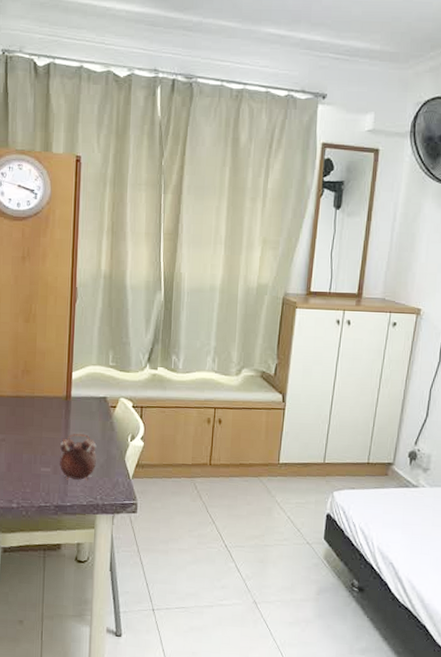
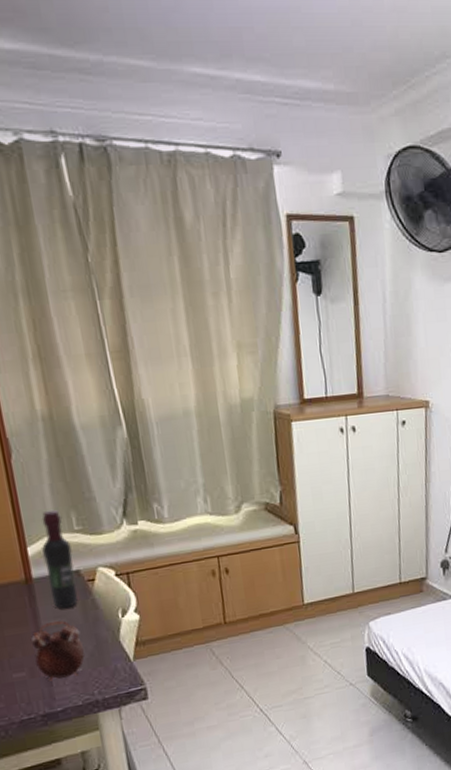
wine bottle: none [81,346,104,425] -> present [42,509,78,609]

